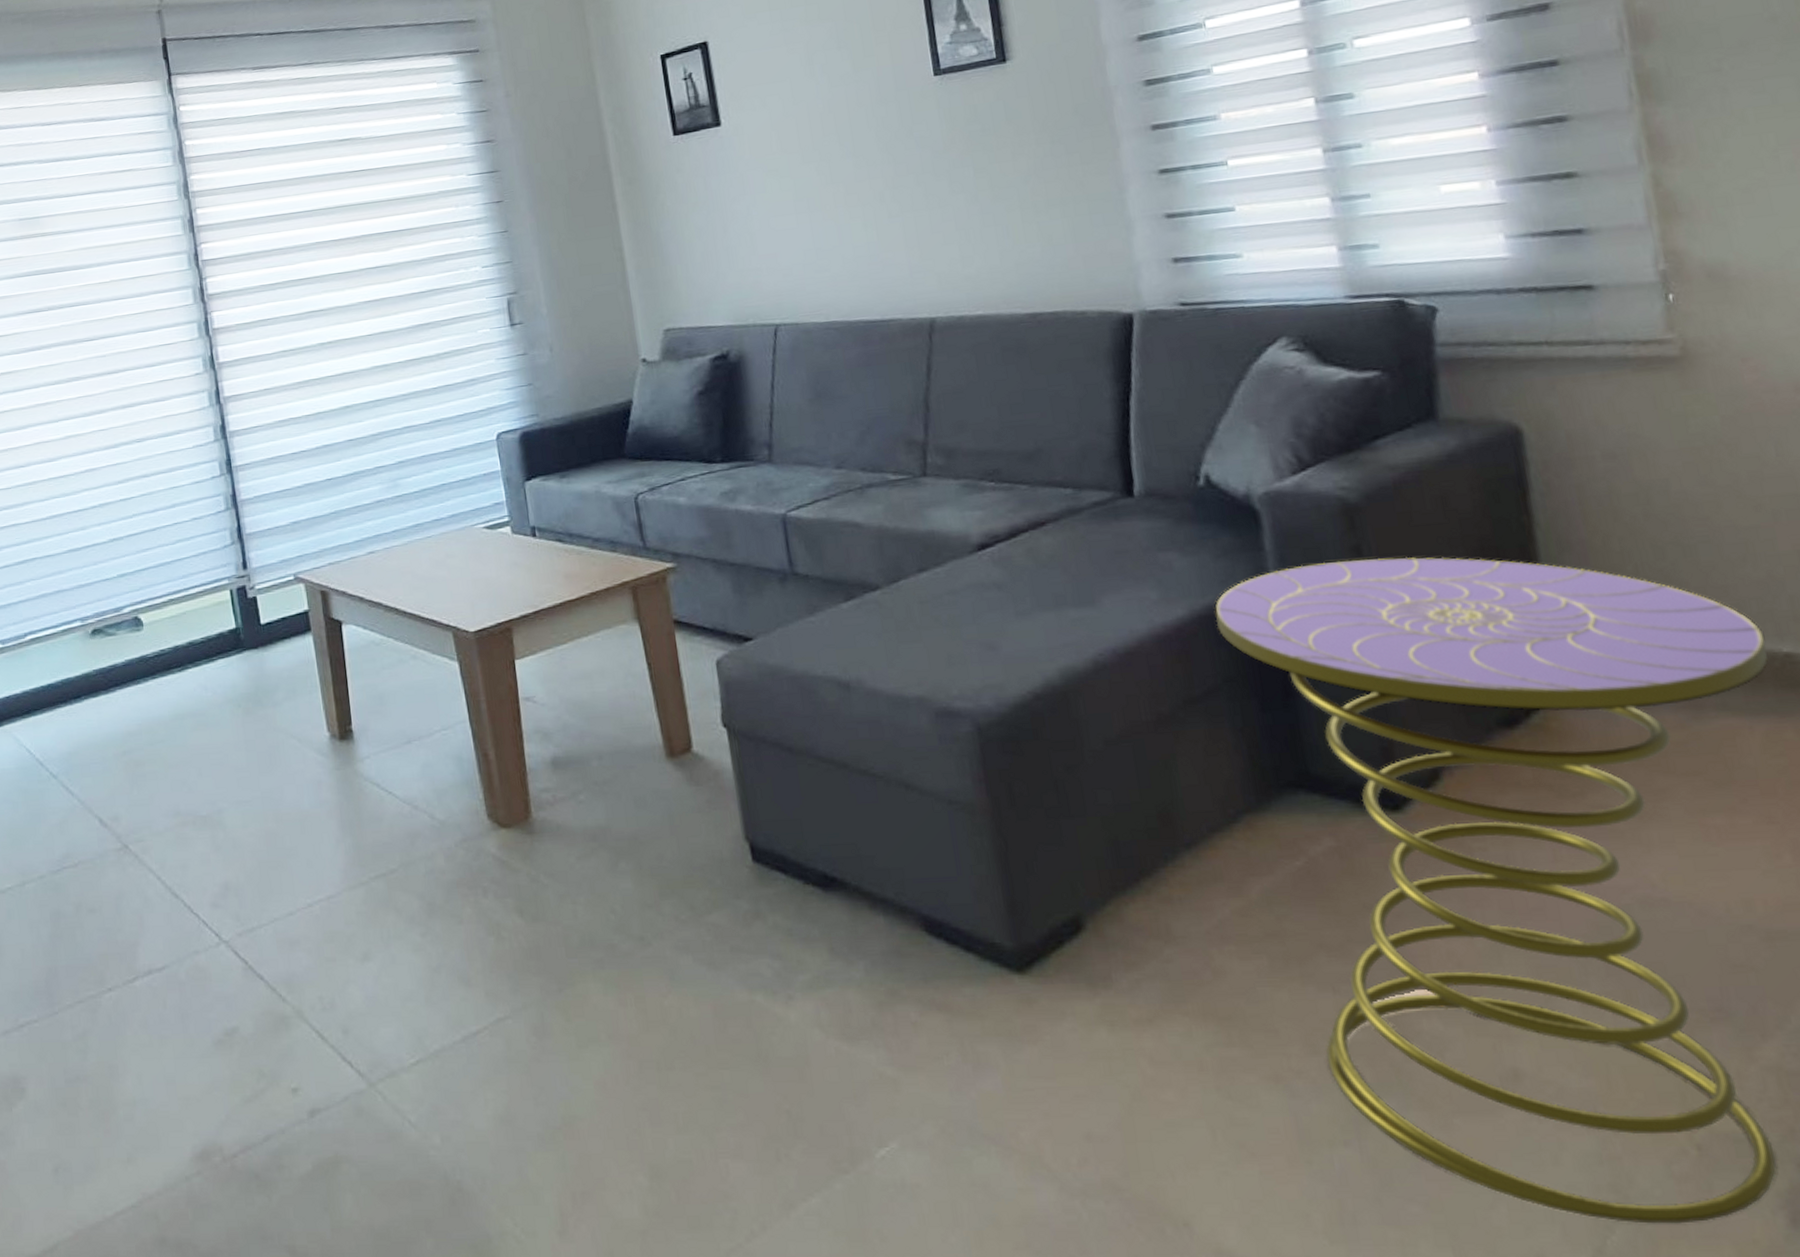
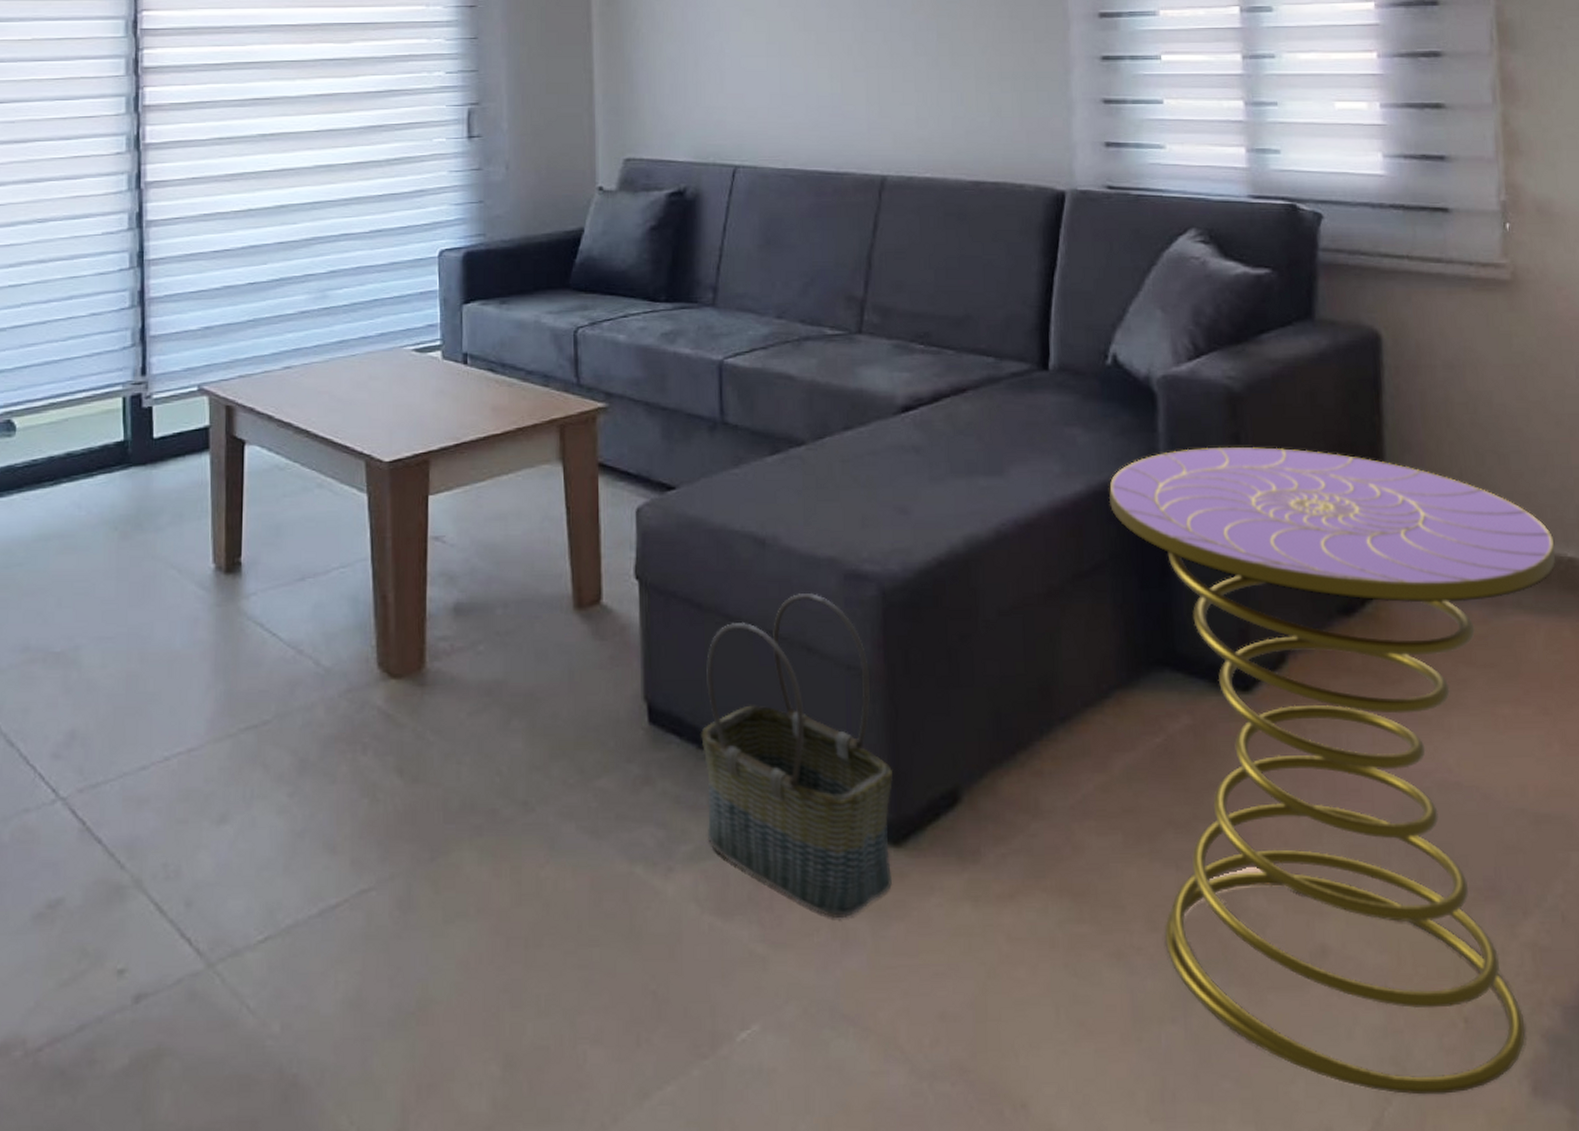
basket: none [803,732,1020,1043] -> present [700,593,893,919]

